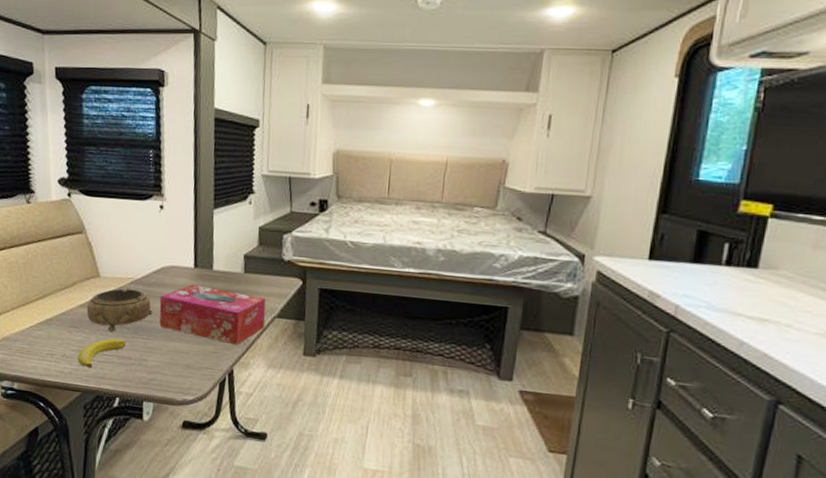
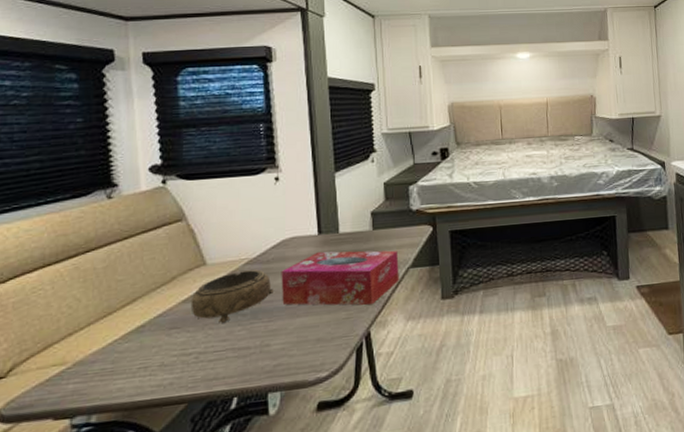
banana: present [78,338,126,368] -> none [181,328,242,372]

